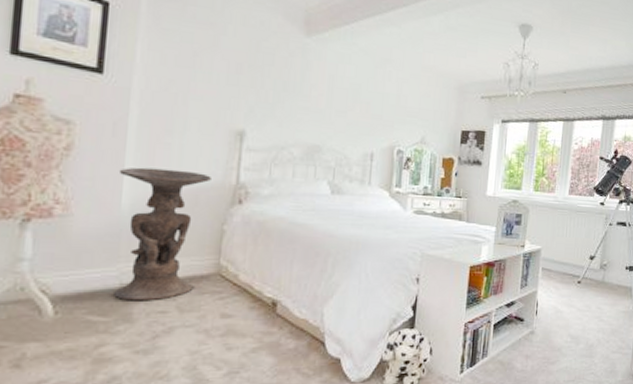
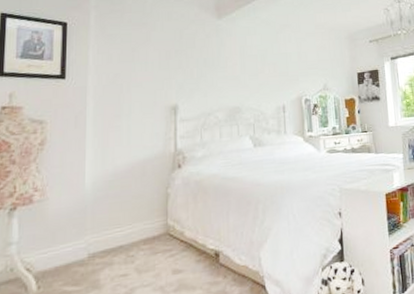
pedestal table: present [114,167,211,301] -> none [81,146,154,269]

